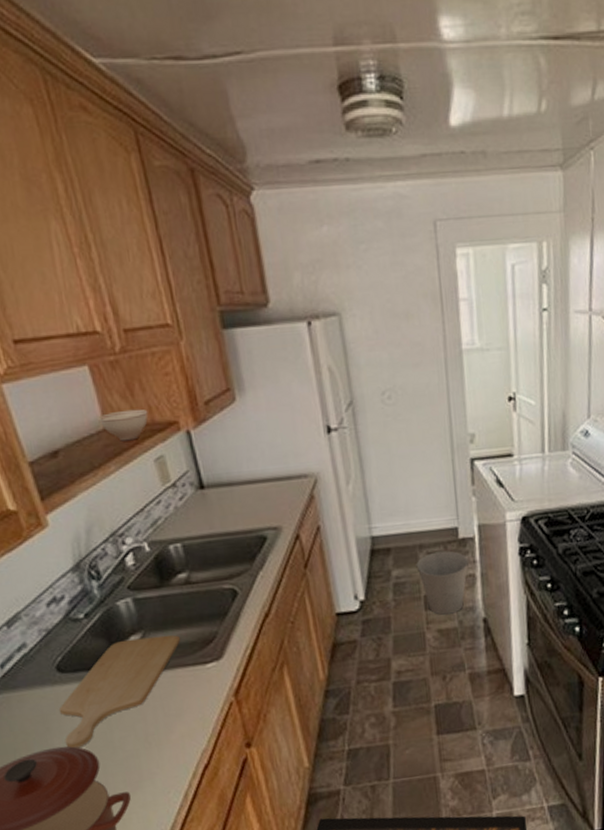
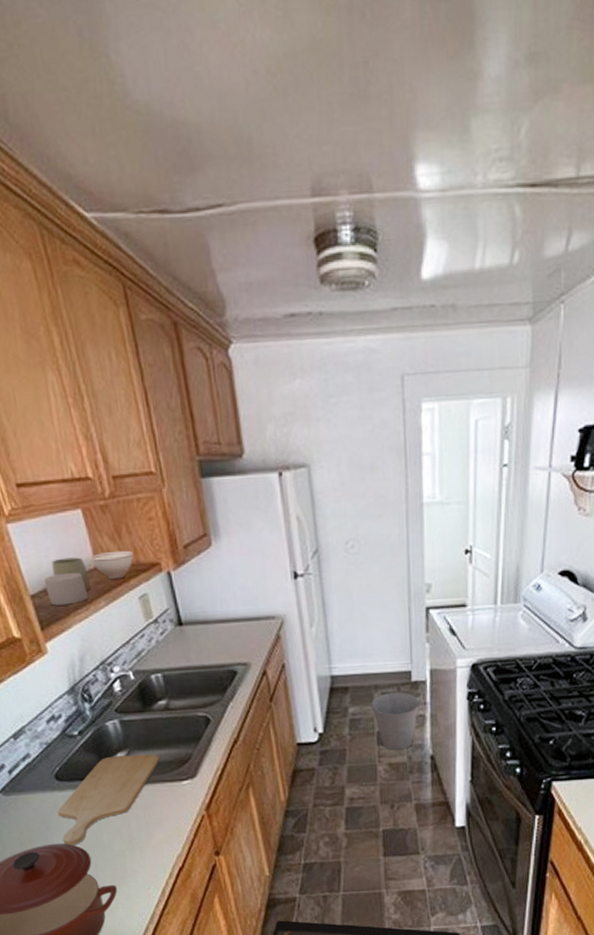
jar: none [44,434,97,473] -> present [44,572,89,606]
mug: none [53,418,98,454] -> present [51,557,90,590]

